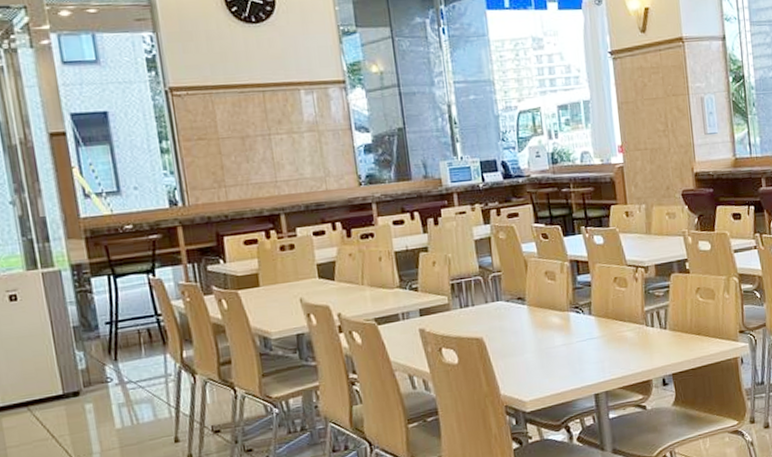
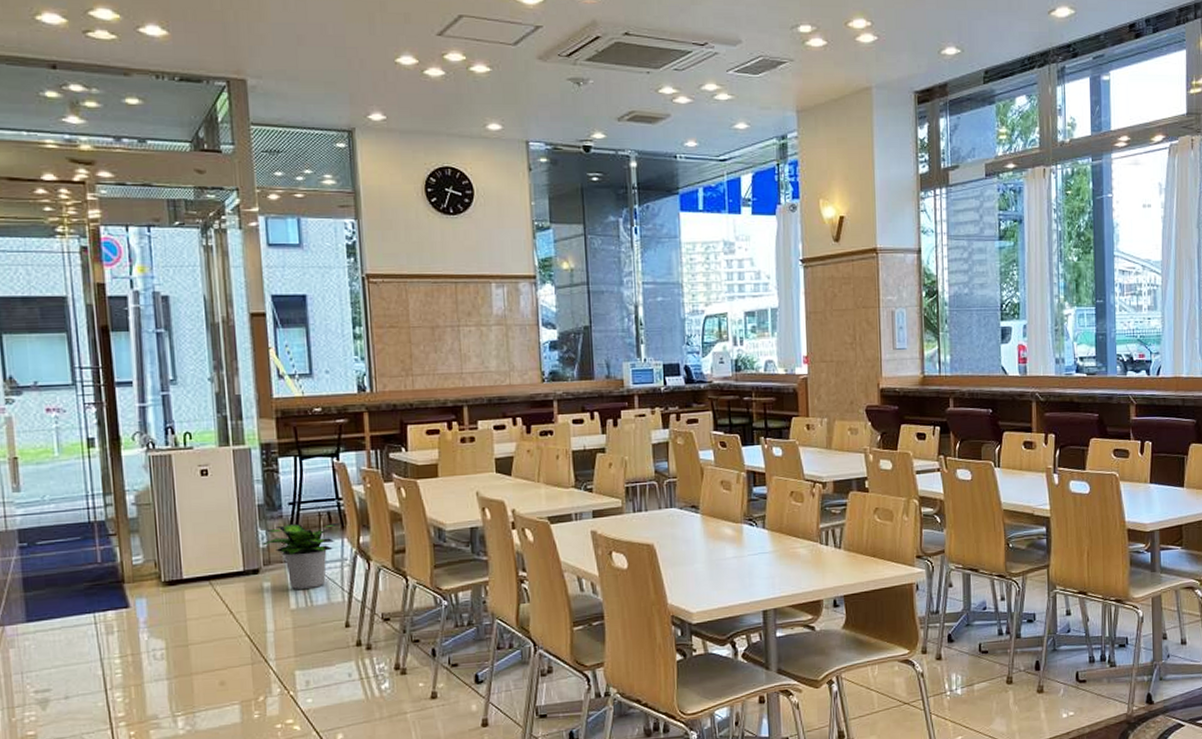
potted plant: none [80,338,162,409] -> present [262,522,340,590]

